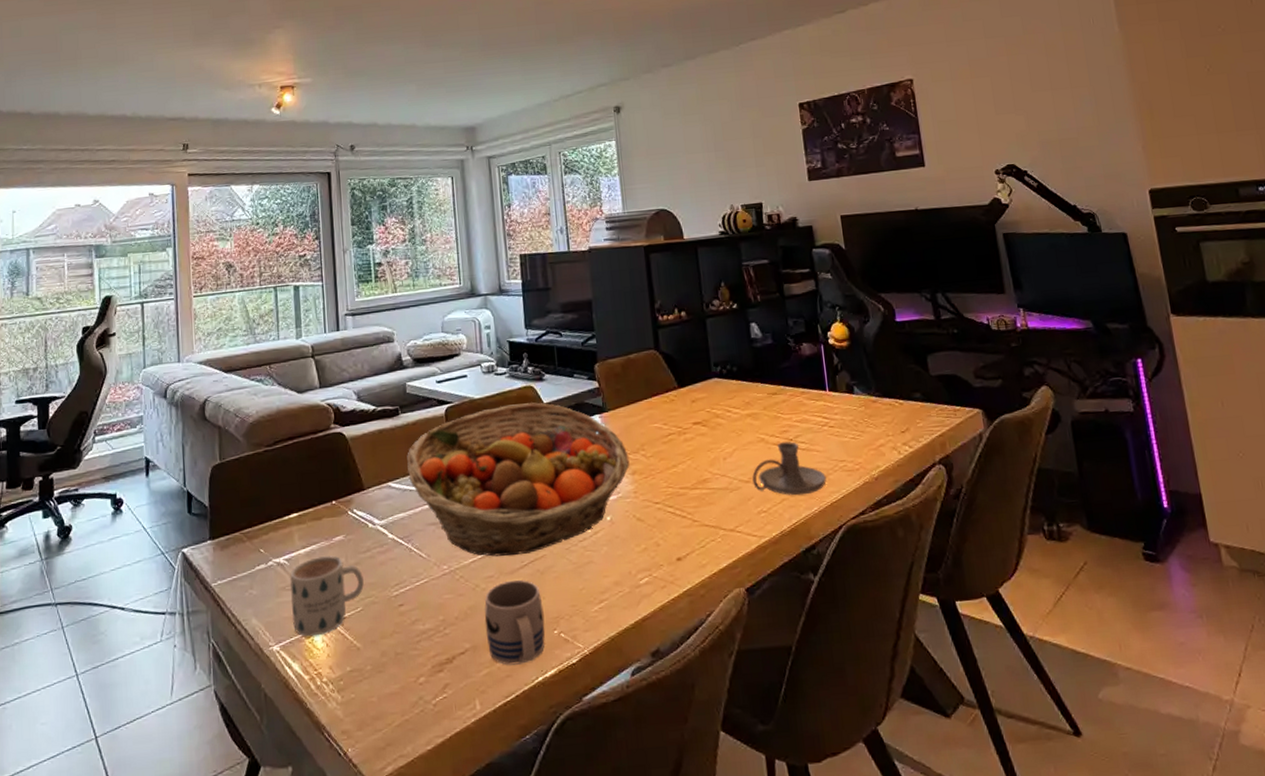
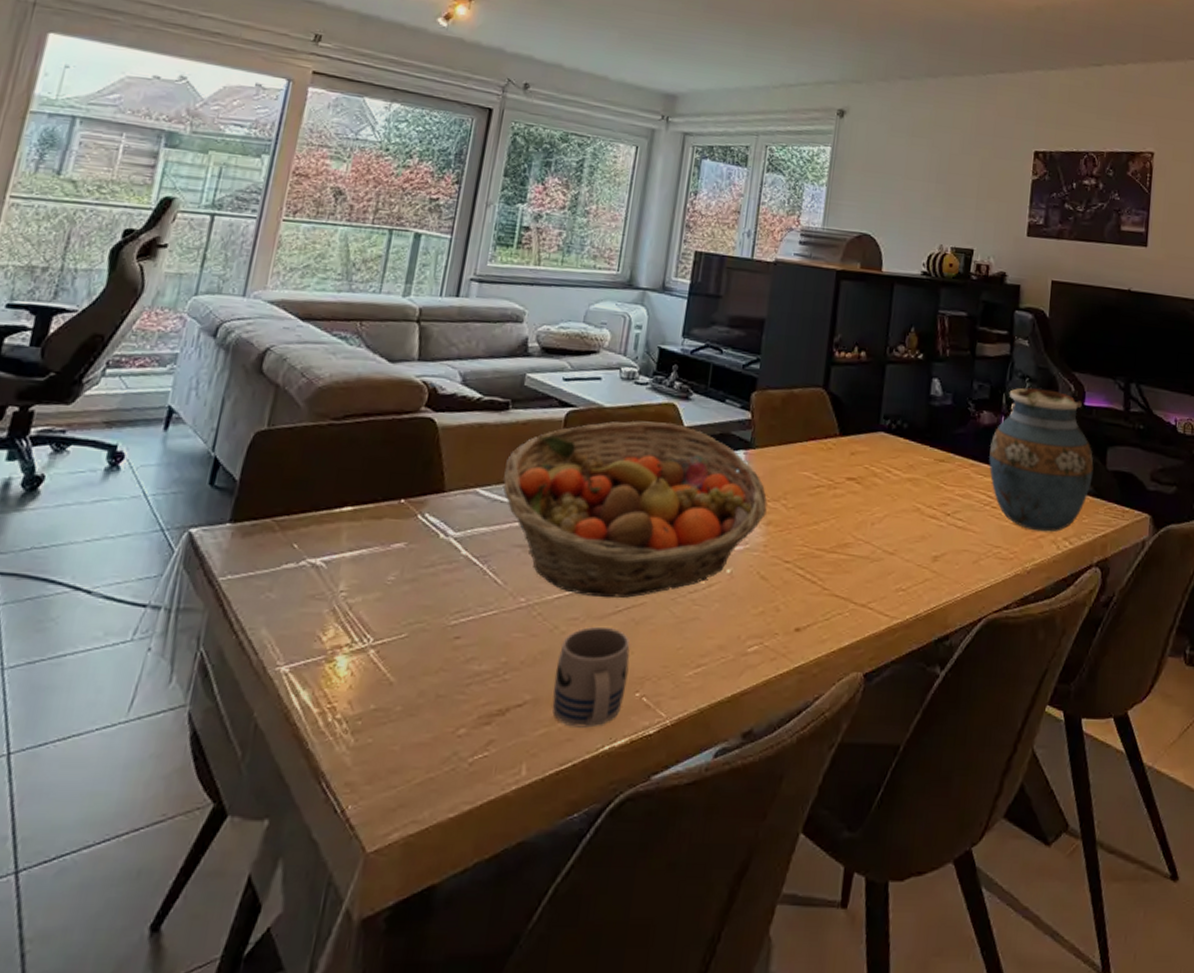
mug: present [289,555,364,637] -> none [313,564,418,661]
candle holder: present [752,441,827,496] -> none [897,516,977,578]
vase: none [815,313,918,442] -> present [988,387,1094,532]

